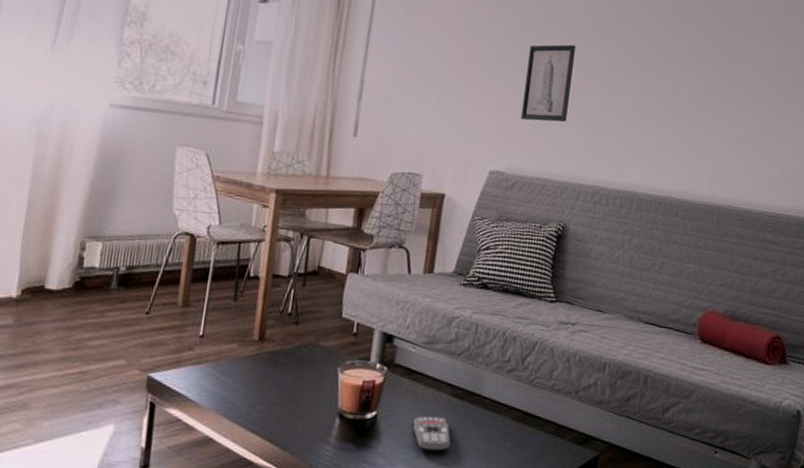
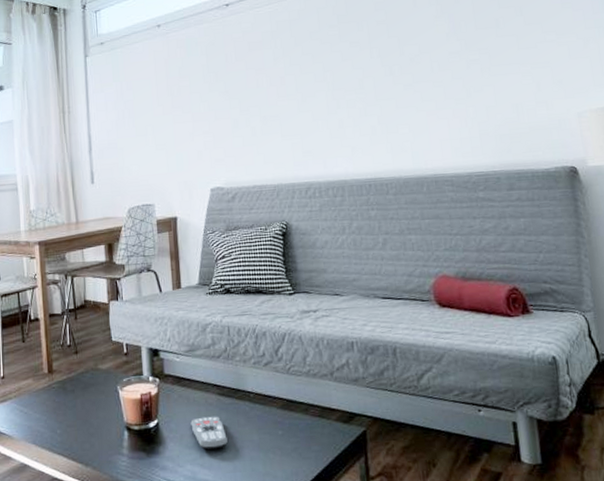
wall art: present [520,44,577,122] -> none [222,63,268,138]

